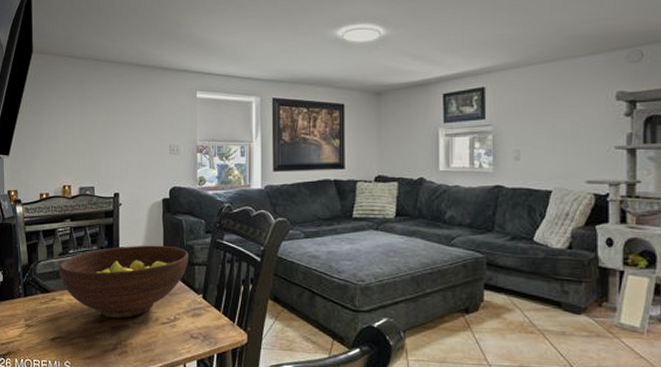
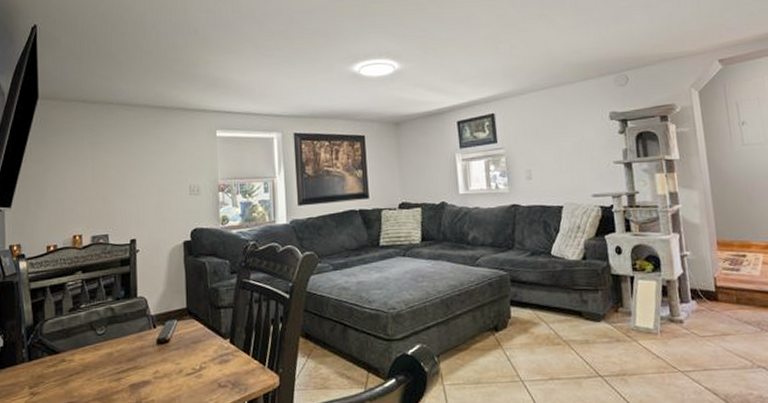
fruit bowl: present [59,245,188,318] -> none [69,290,213,375]

